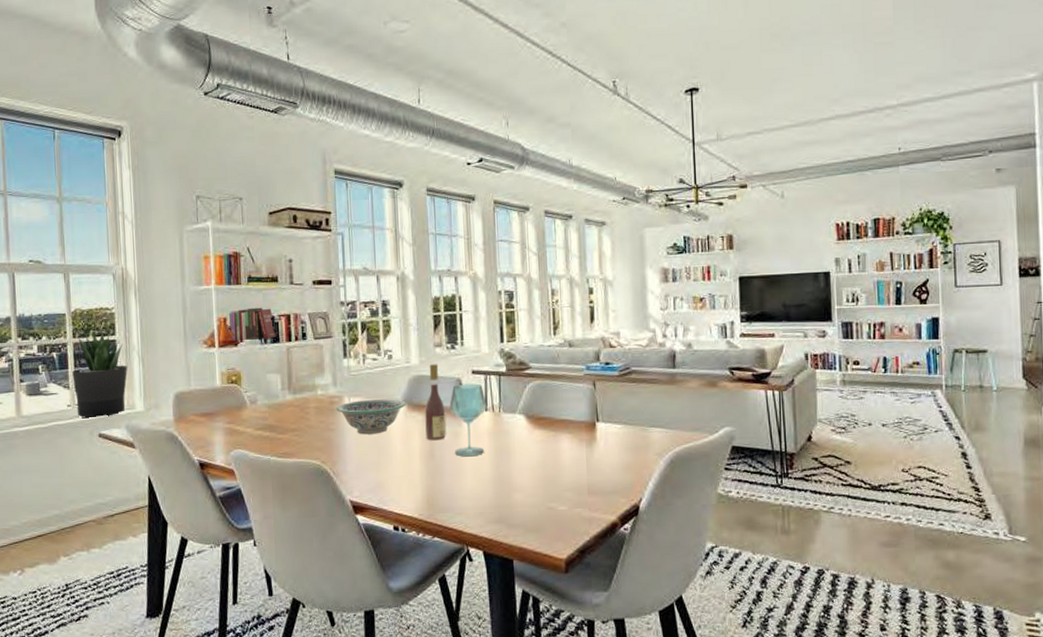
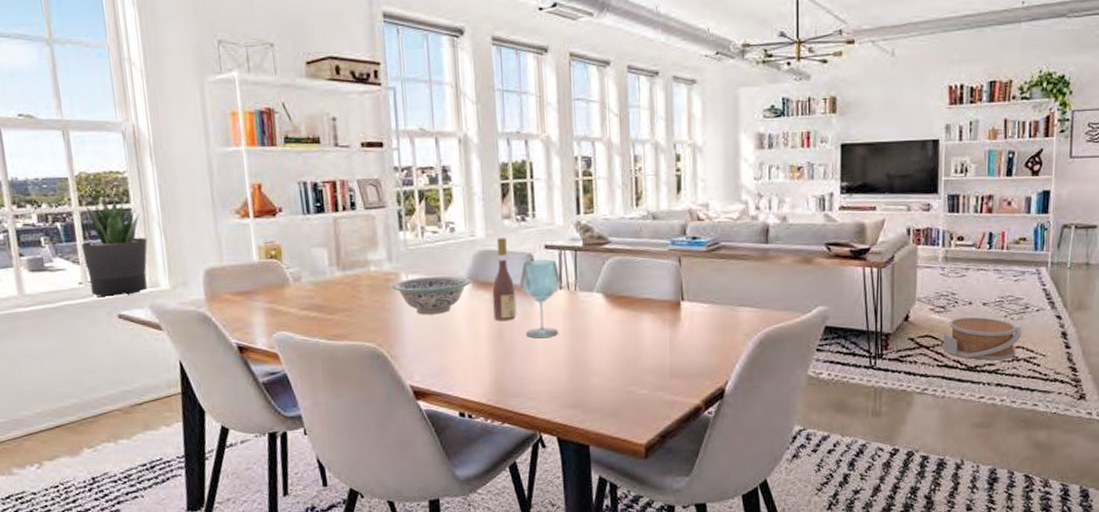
books: present [229,307,278,342] -> none [264,172,323,211]
basket: none [845,438,923,480] -> present [943,317,1022,361]

